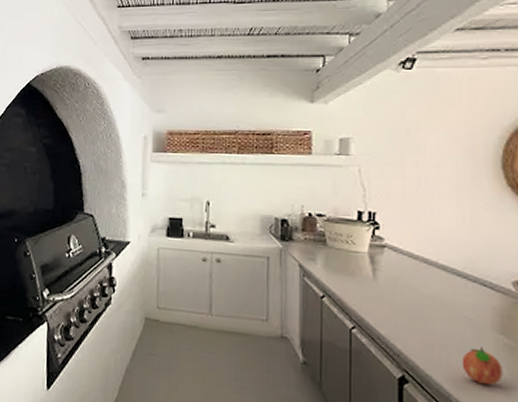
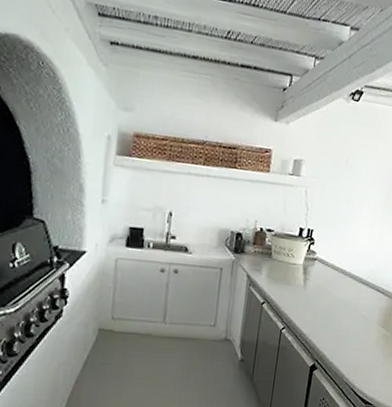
fruit: present [461,347,503,386] -> none [354,338,380,366]

